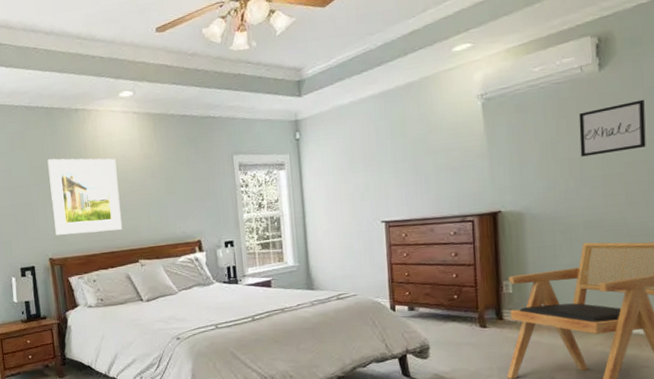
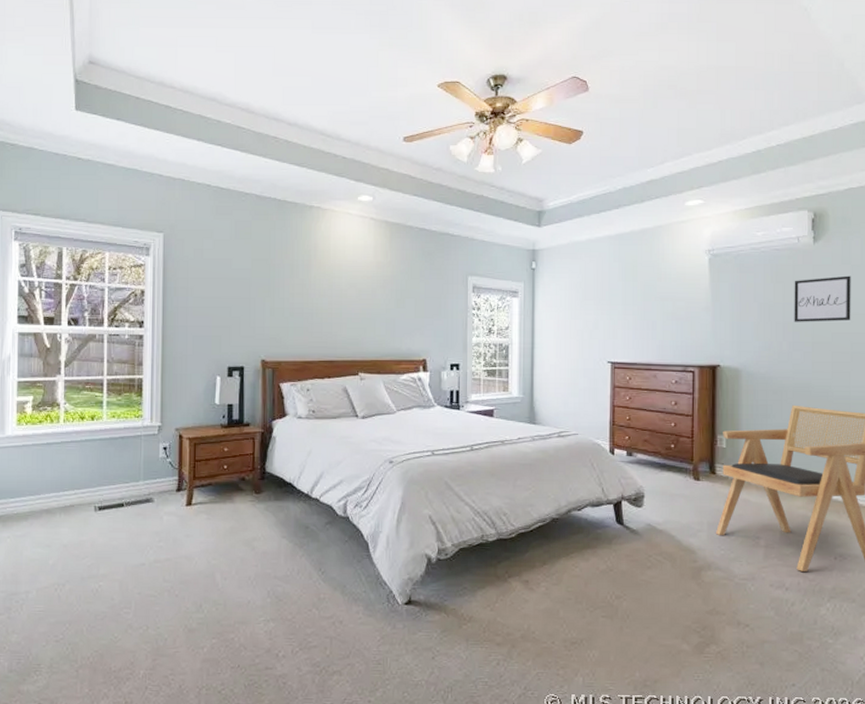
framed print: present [47,158,123,235] -> none [272,254,346,338]

